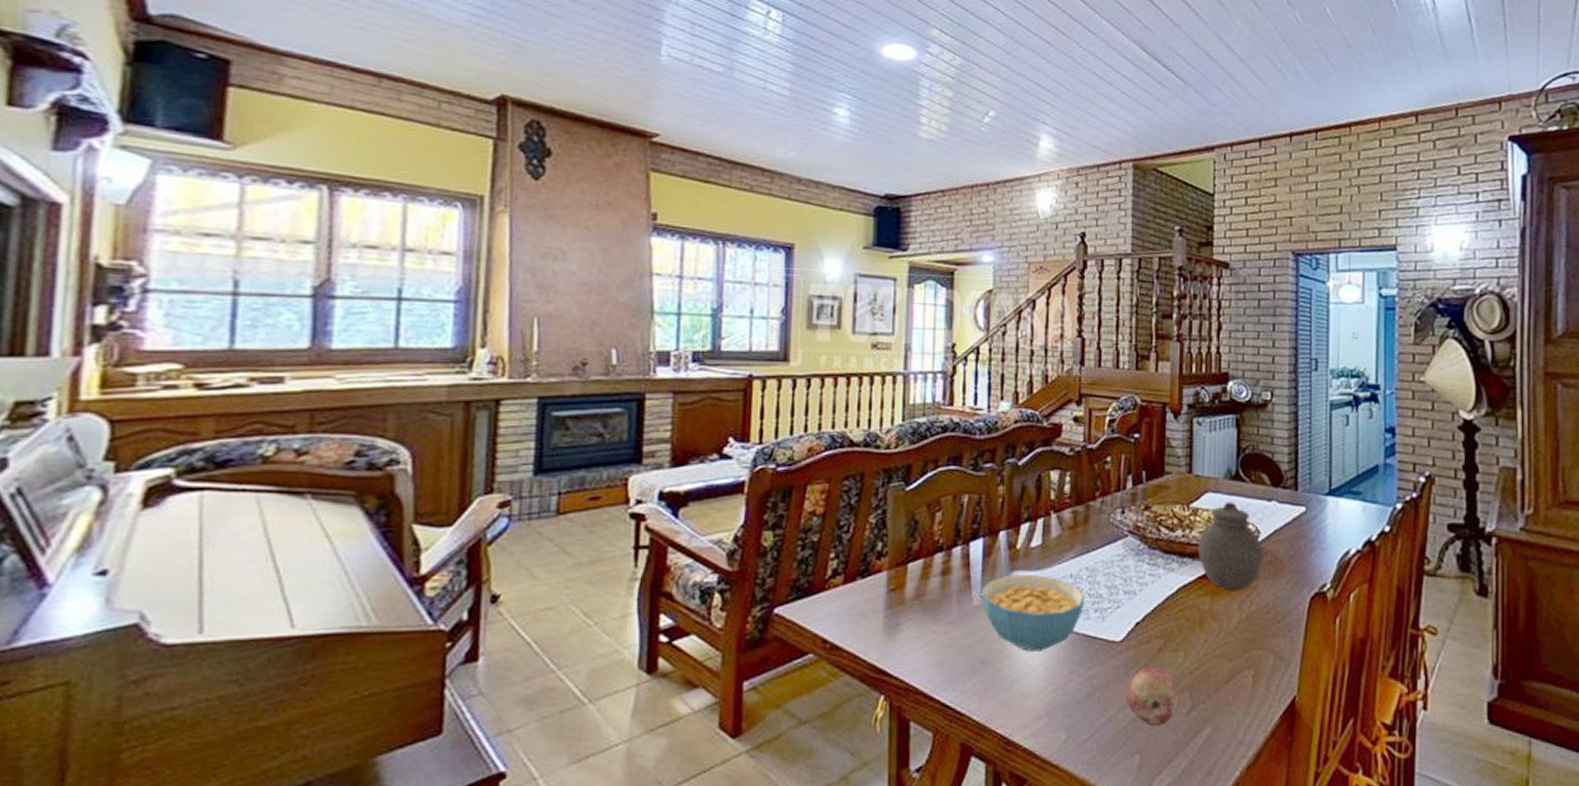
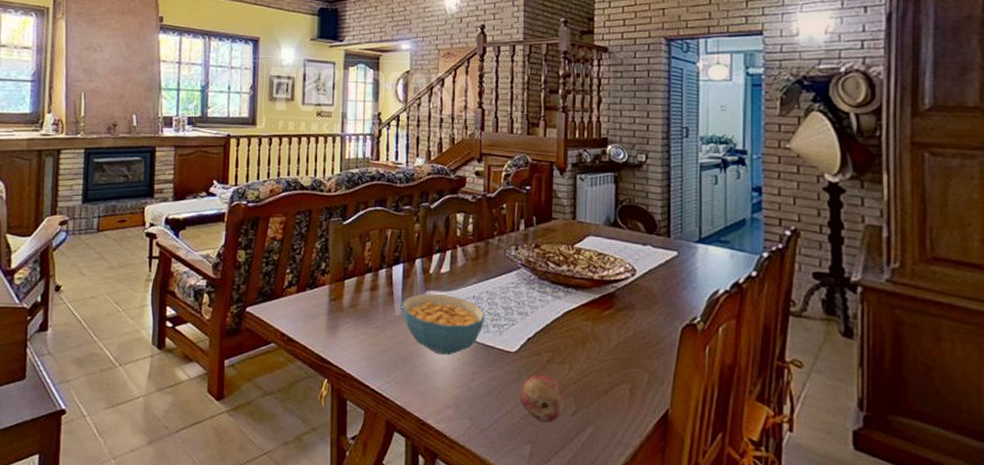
jar: present [1198,501,1263,590] -> none [581,244,638,317]

